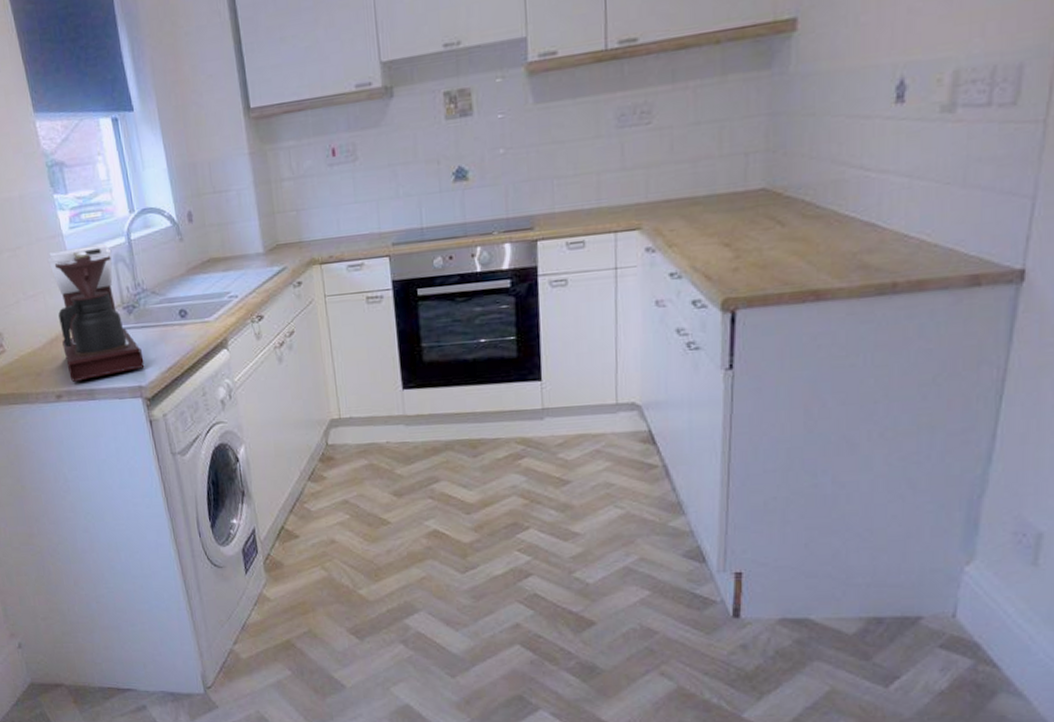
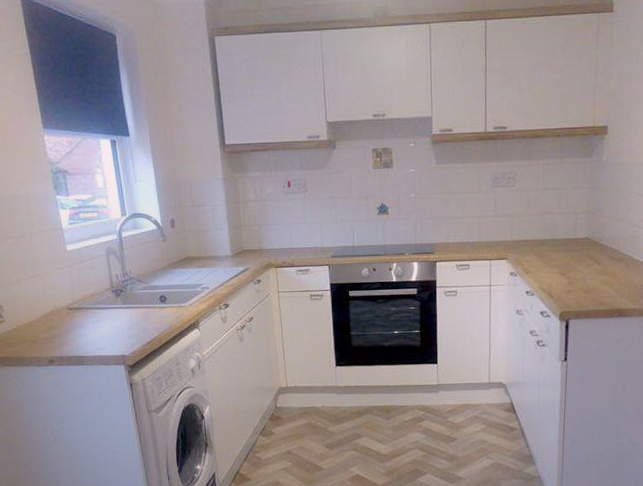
coffee maker: present [47,243,145,383] -> none [47,238,128,351]

